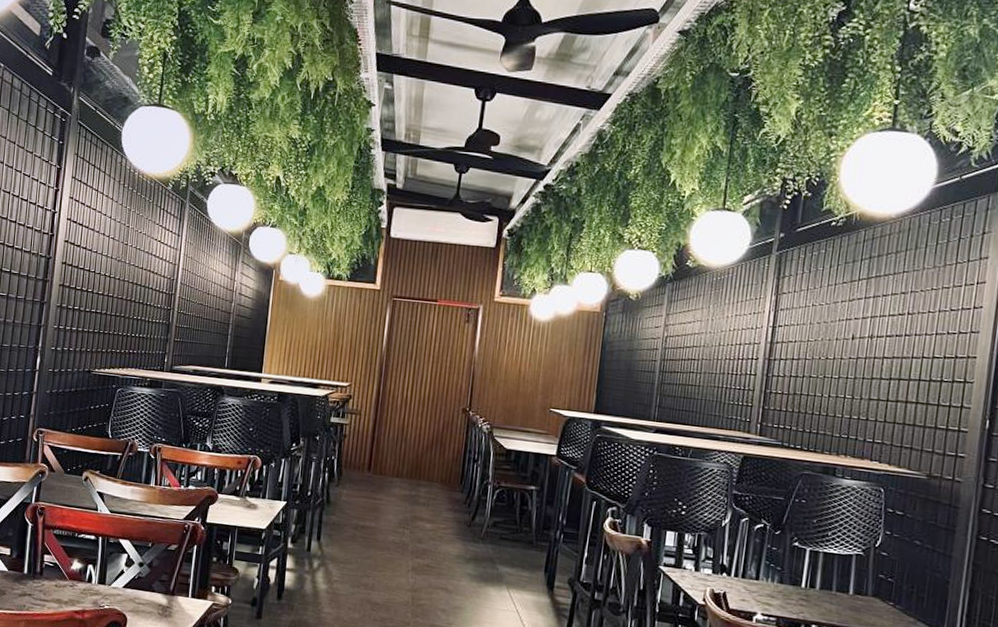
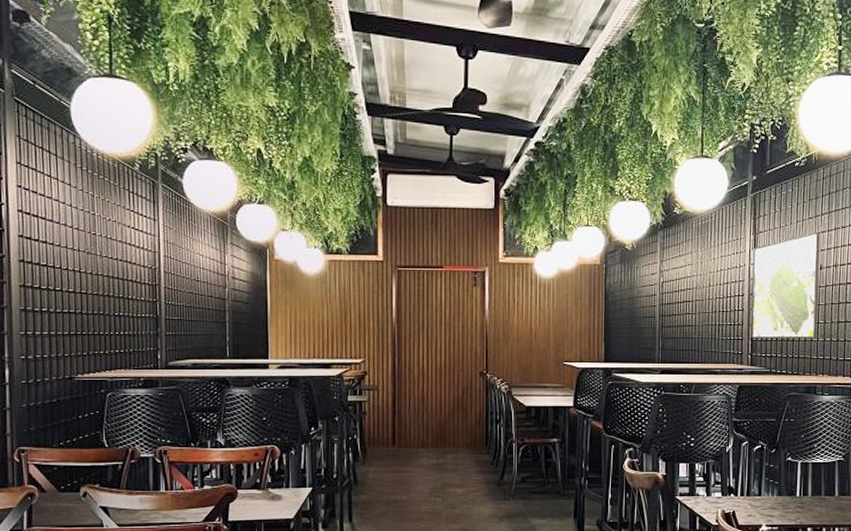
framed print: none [762,297,856,415] -> present [751,231,820,339]

